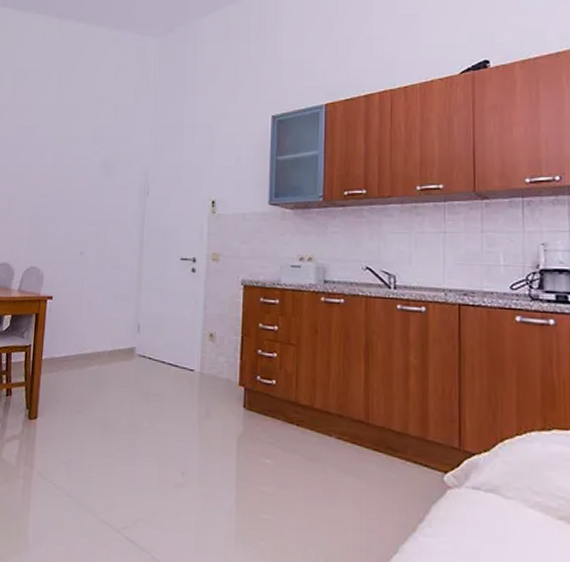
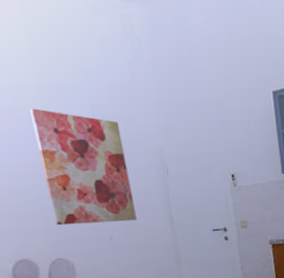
wall art: none [39,127,114,239] -> present [30,108,137,226]

